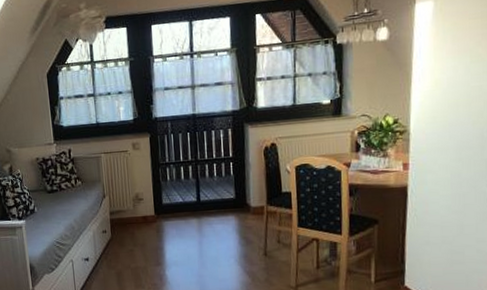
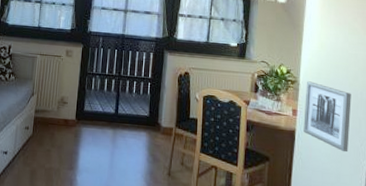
wall art: none [417,128,476,201] -> present [303,81,351,153]

